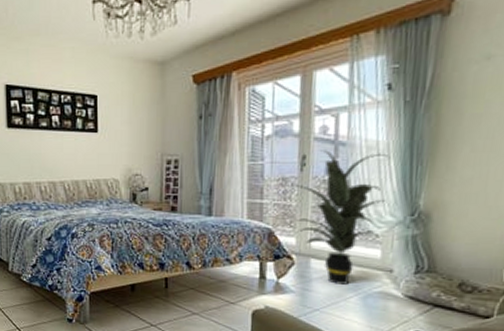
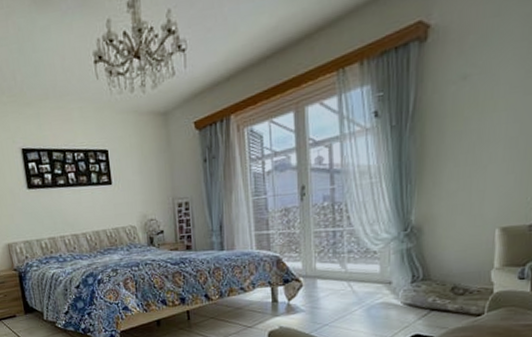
indoor plant: present [286,150,391,285] -> none [289,176,382,300]

